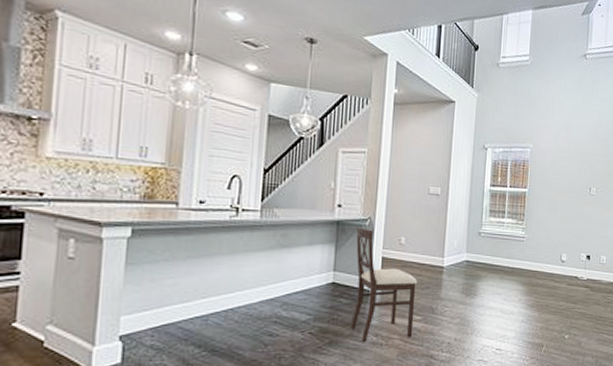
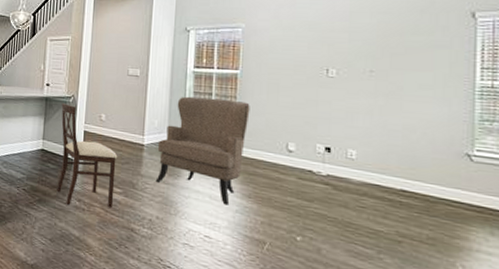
chair: none [454,215,535,317] -> present [155,96,250,205]

